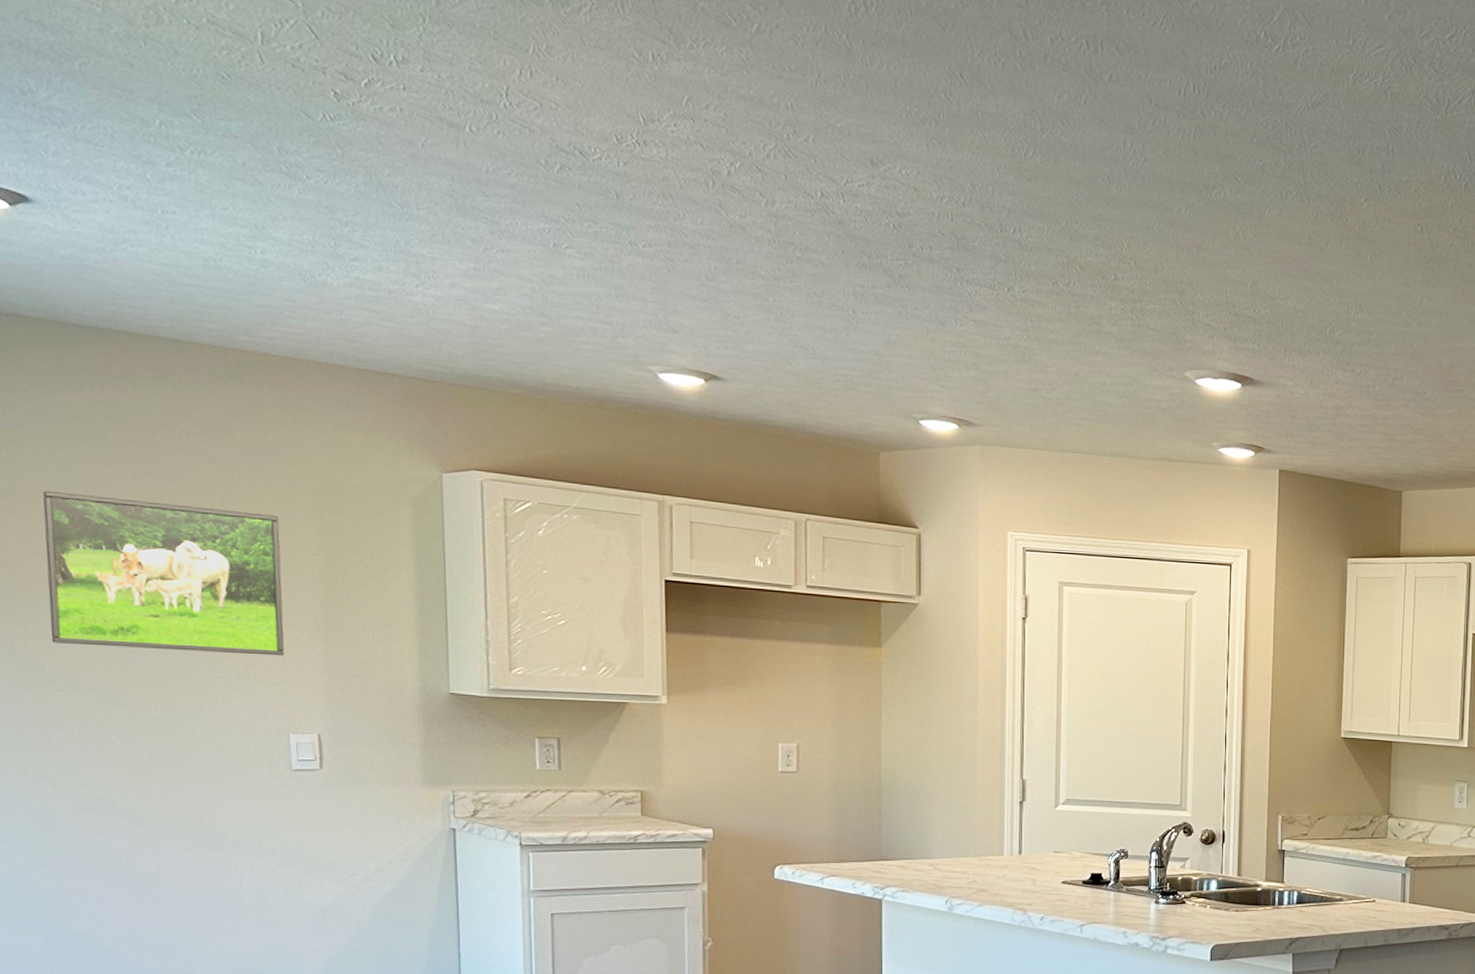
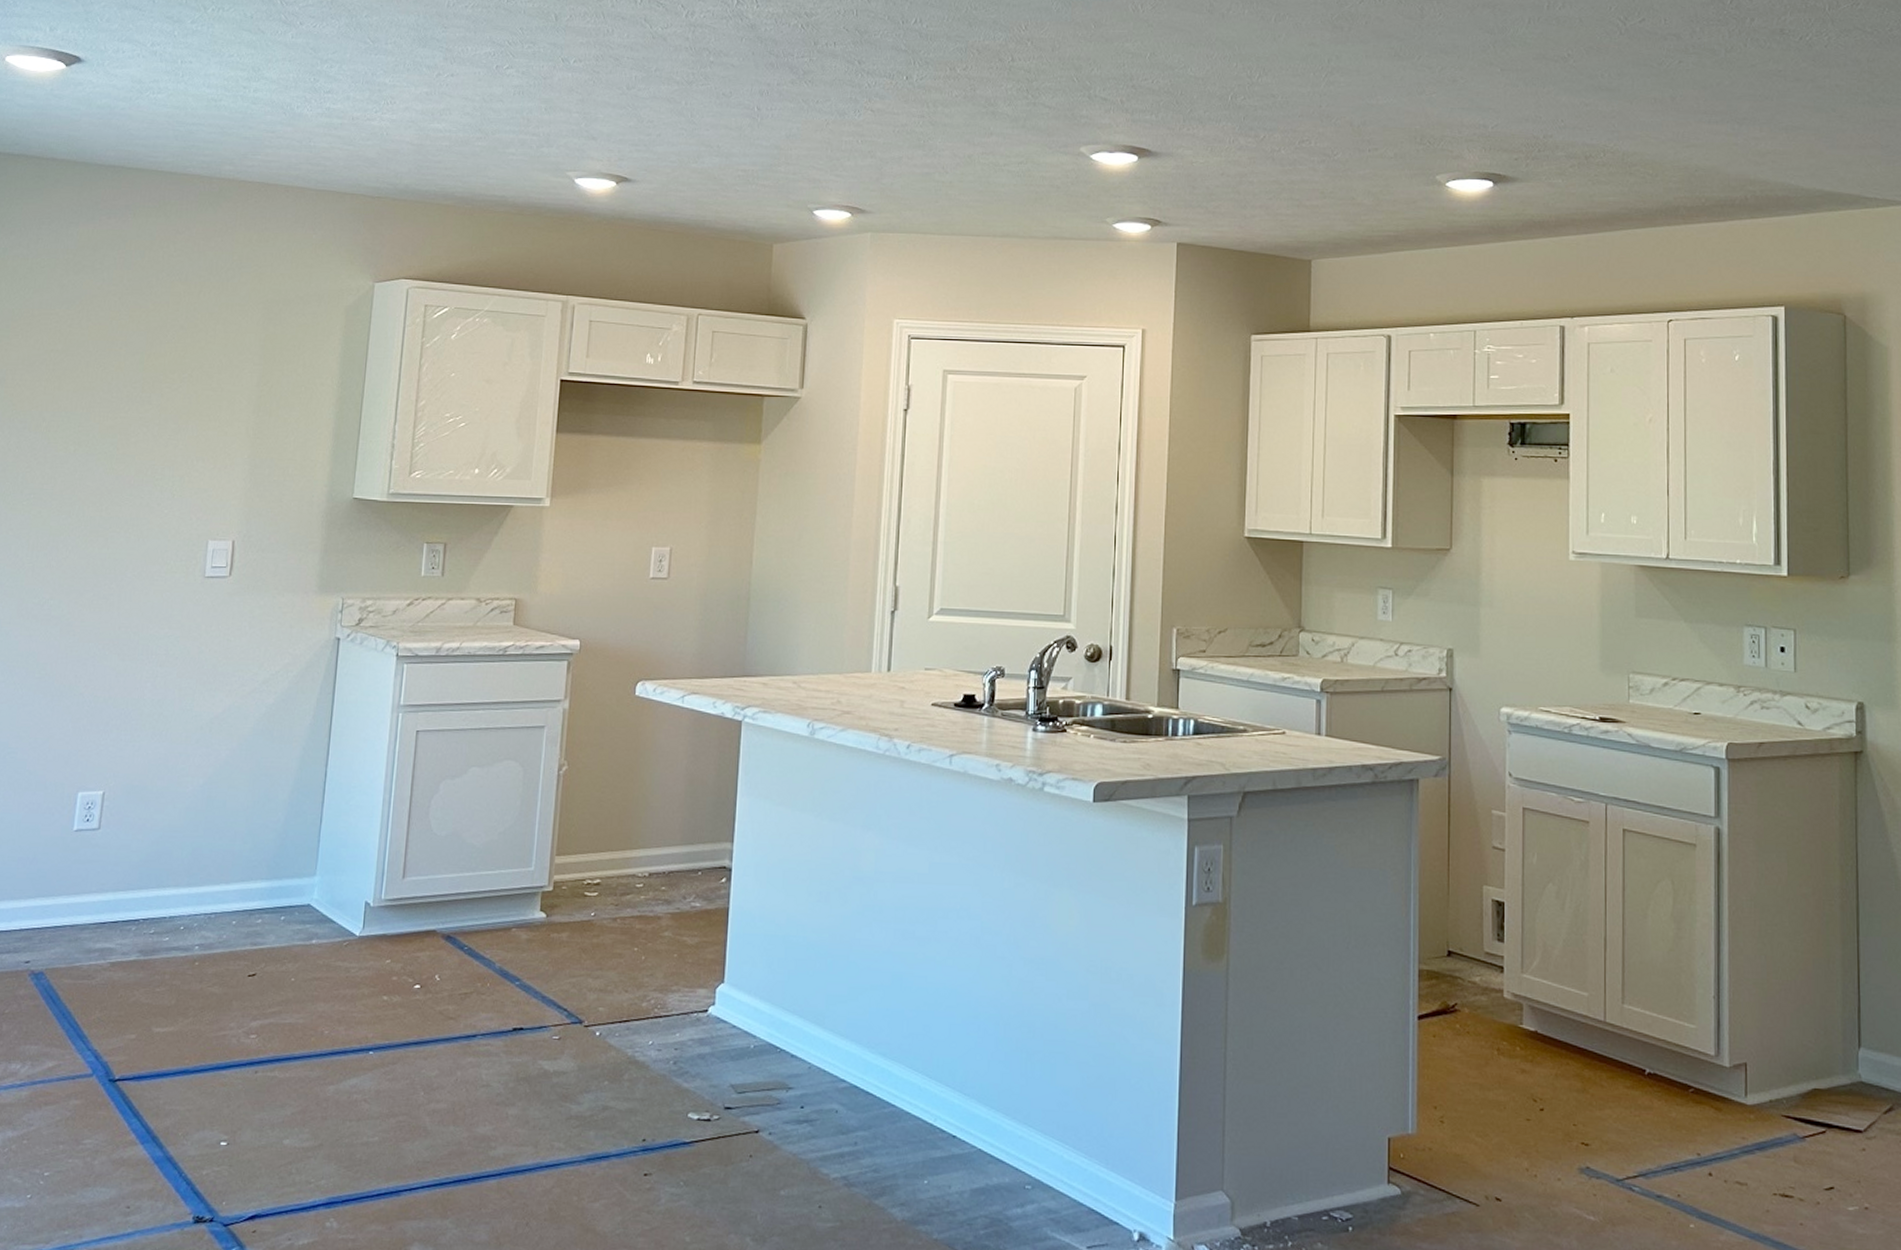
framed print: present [43,491,285,656] -> none [27,314,231,464]

